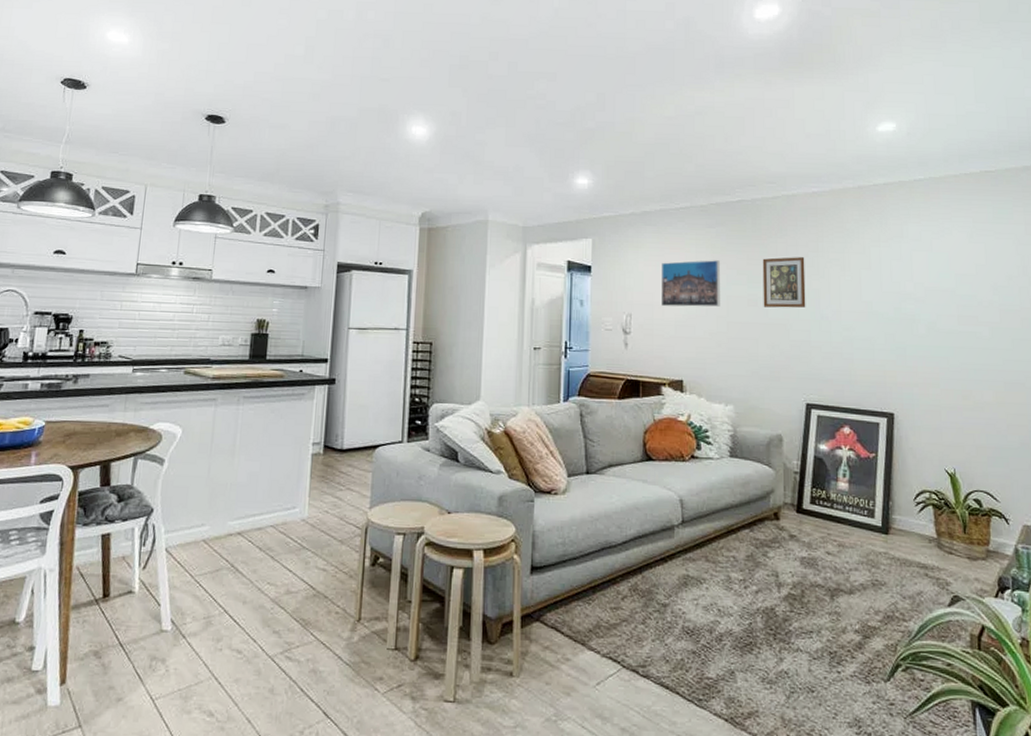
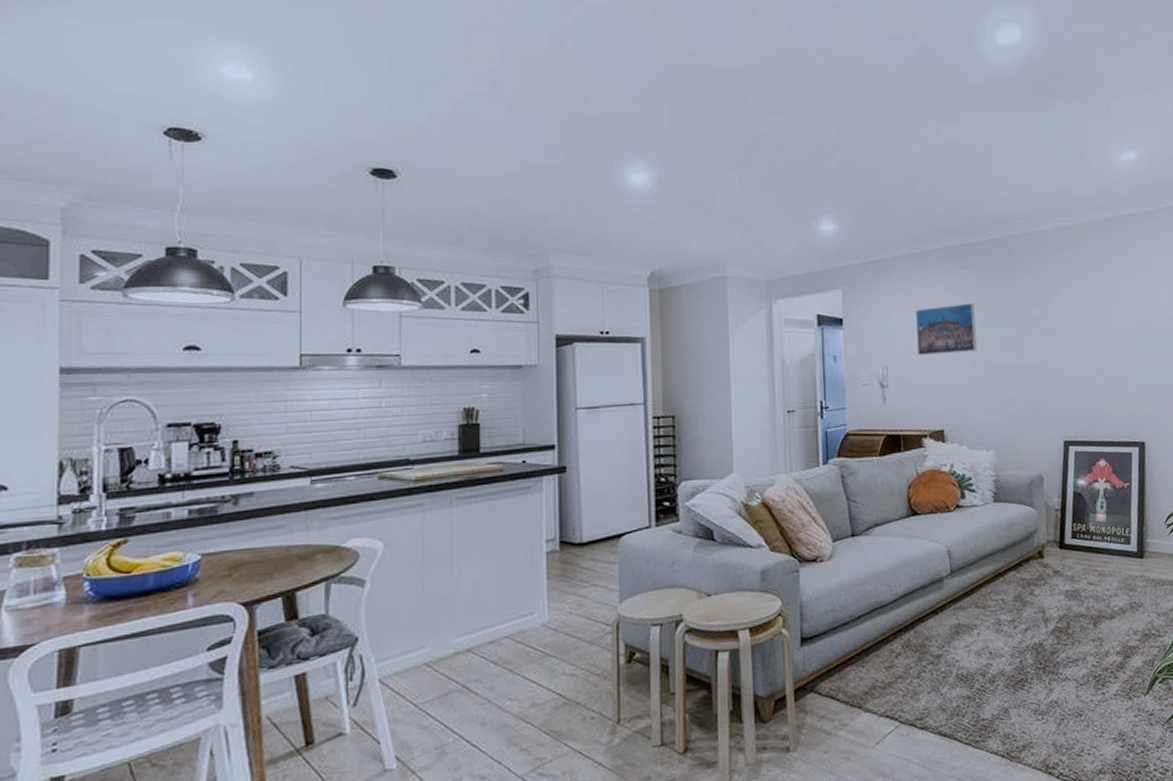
picture frame: present [762,257,806,308] -> none [1016,294,1060,348]

